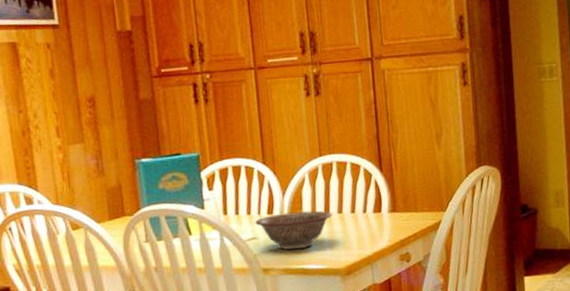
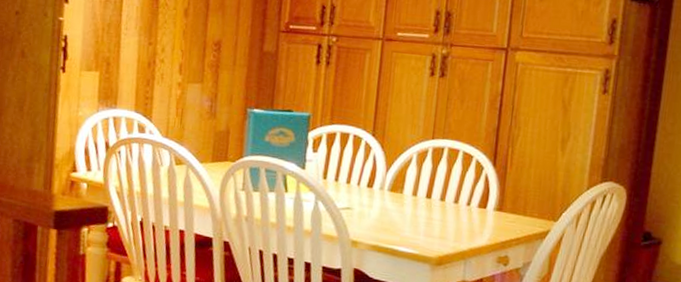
decorative bowl: present [255,210,332,250] -> none [353,189,434,229]

